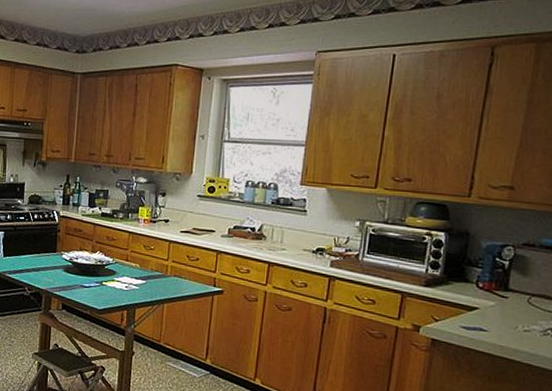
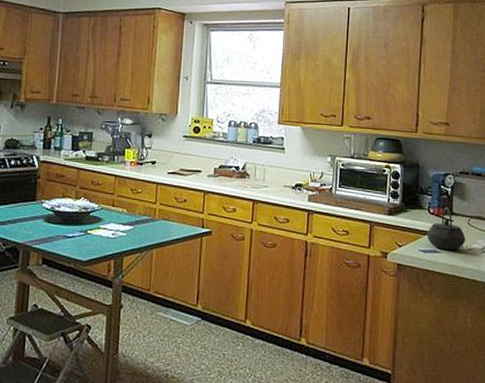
kettle: none [471,281,523,331] -> present [426,206,466,251]

